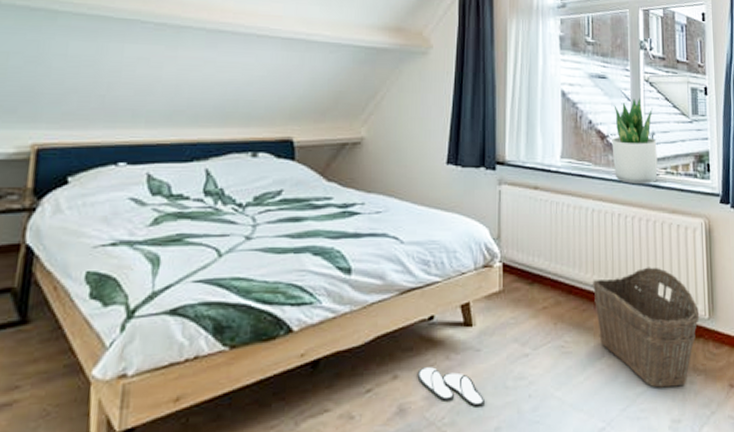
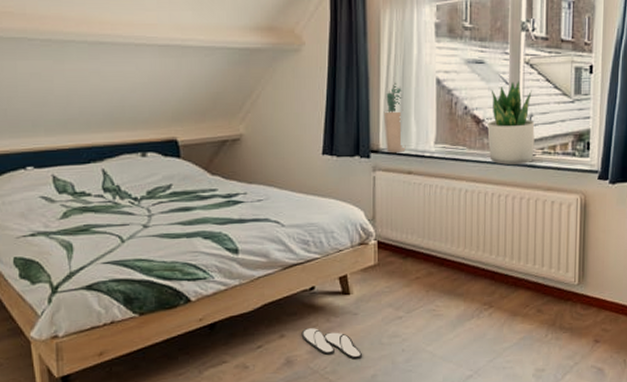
vase: none [510,92,532,167] -> present [383,82,406,154]
wicker basket: present [592,267,700,388] -> none [463,240,569,343]

